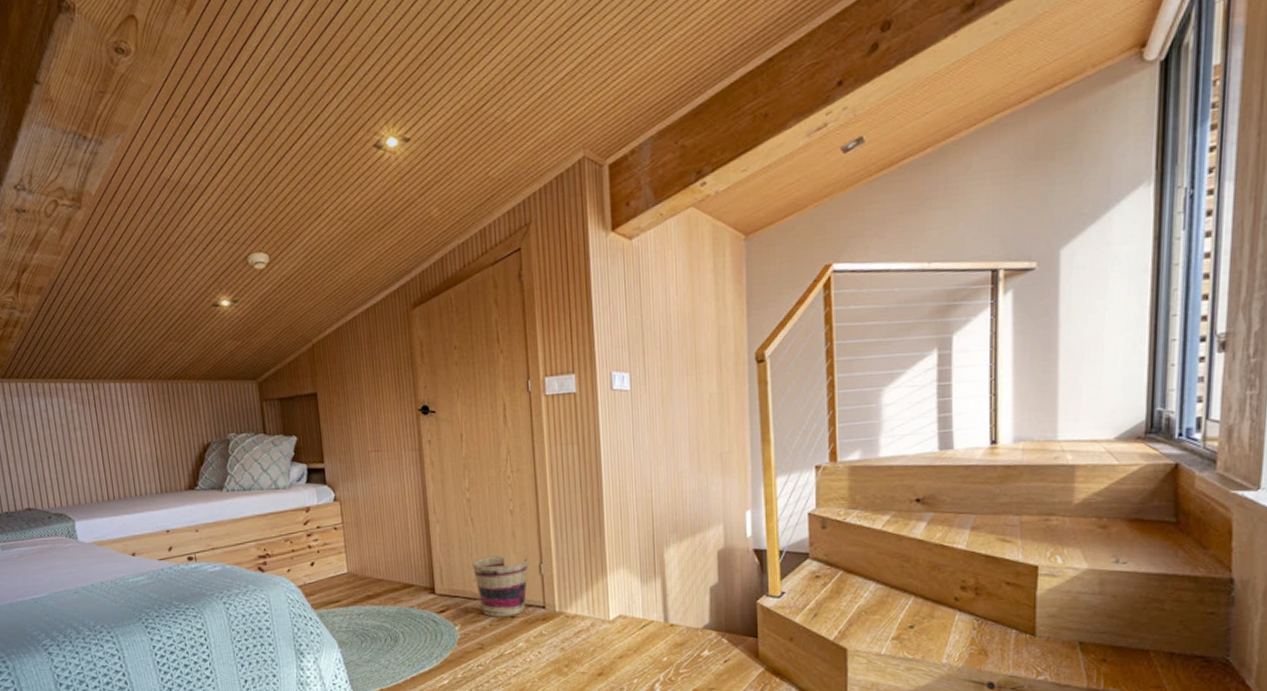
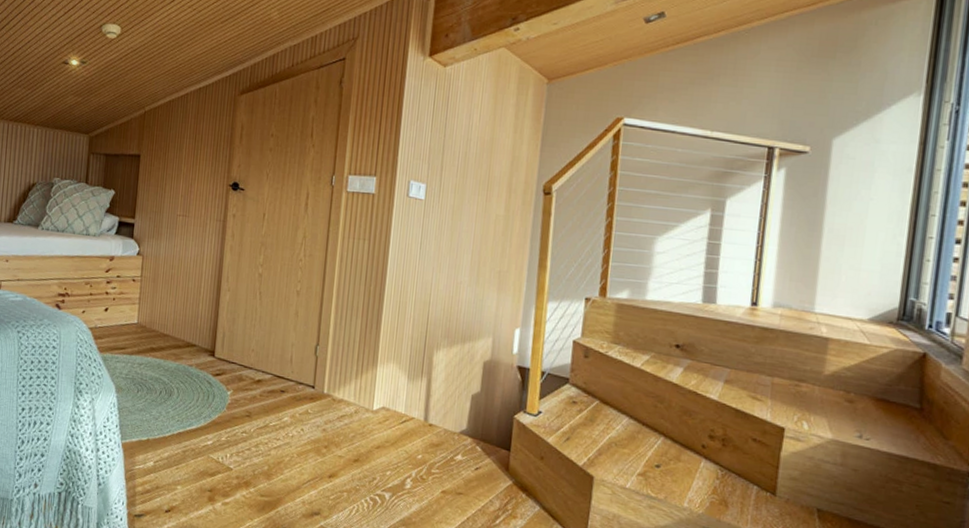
basket: present [471,555,529,617] -> none [253,330,307,391]

